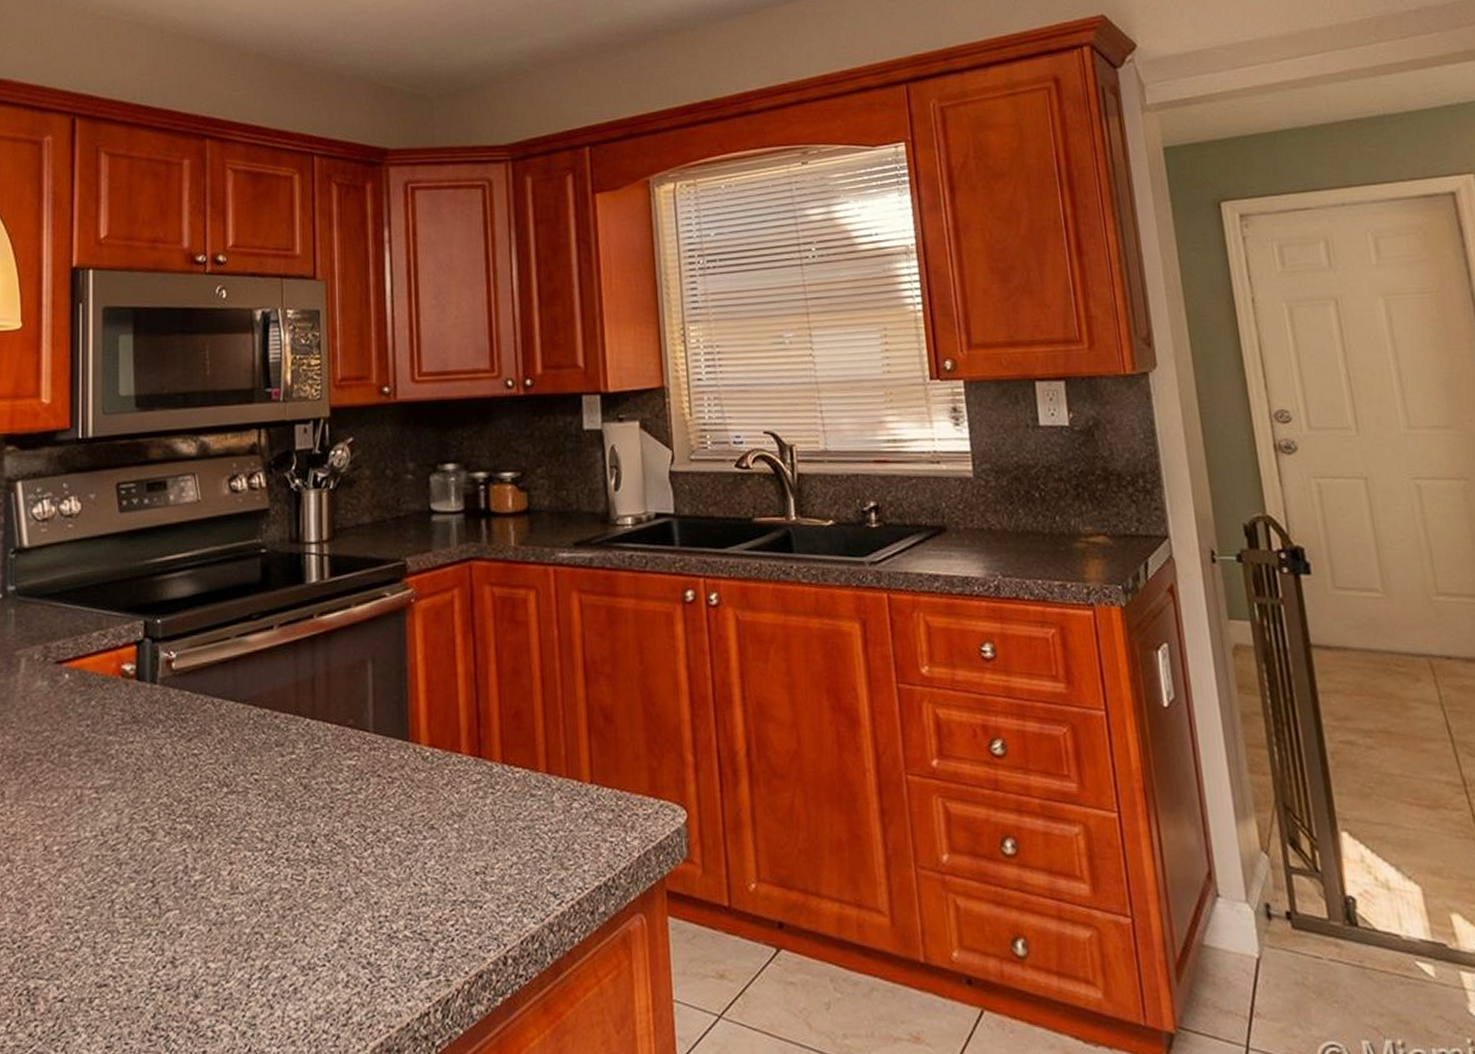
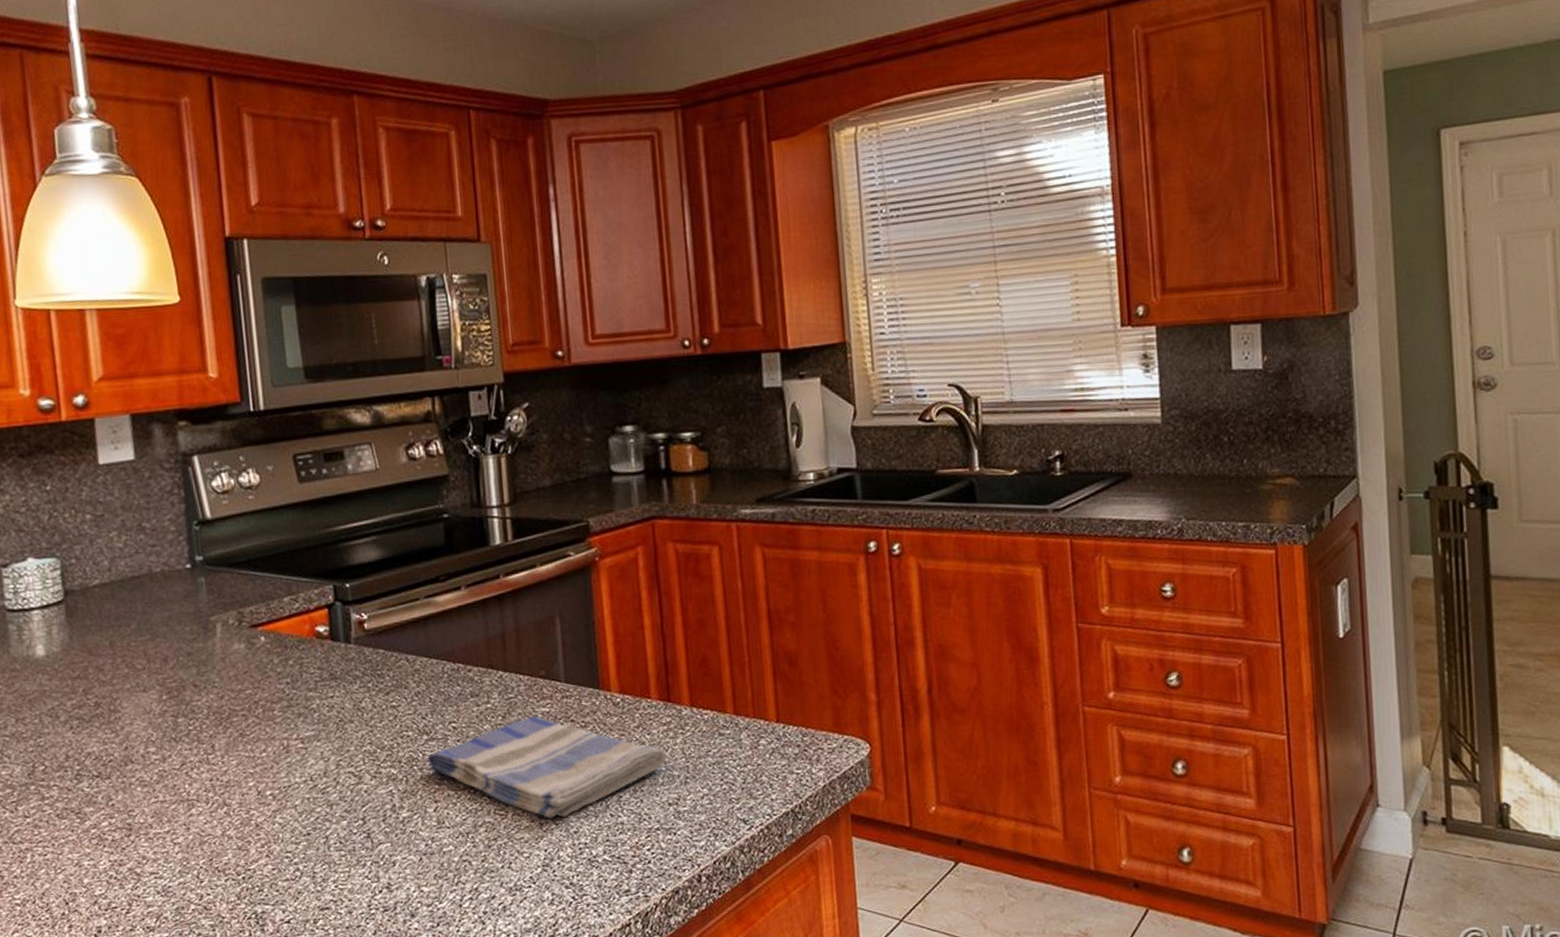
dish towel: none [226,769,474,886] -> present [427,716,666,818]

